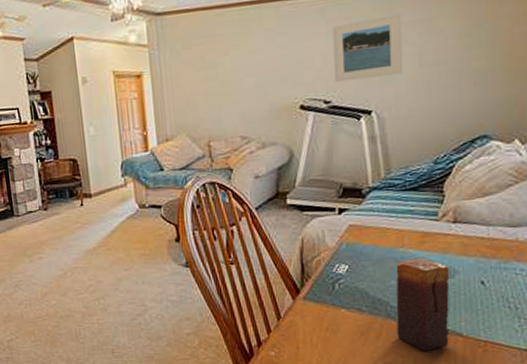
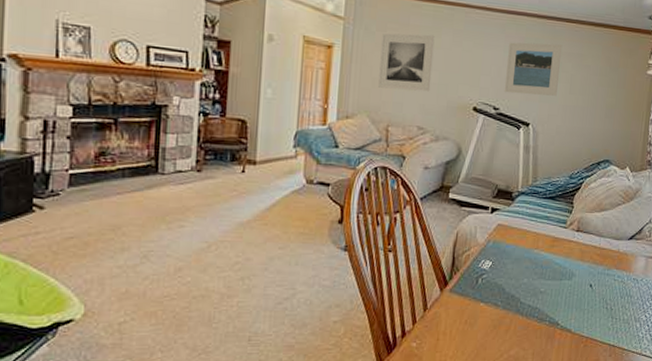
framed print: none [189,40,249,105] -> present [378,33,435,92]
candle: present [396,258,450,351] -> none [522,260,569,345]

